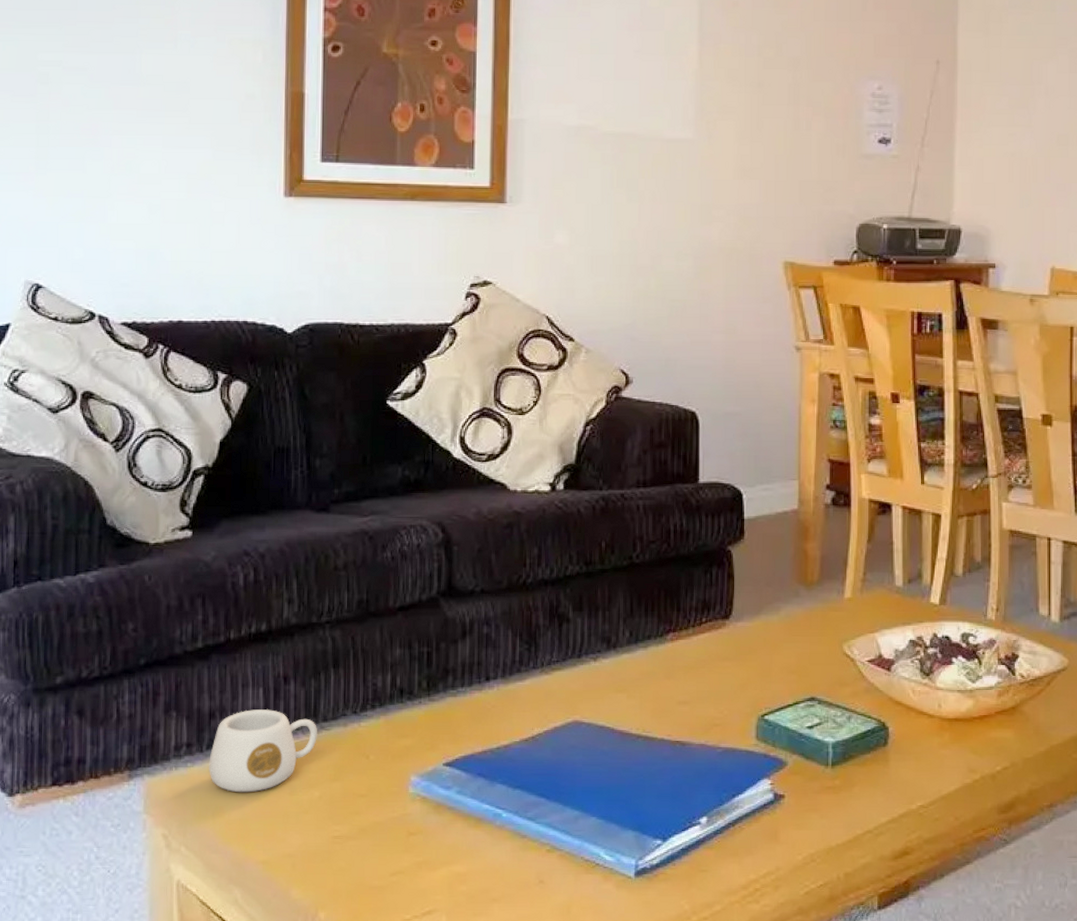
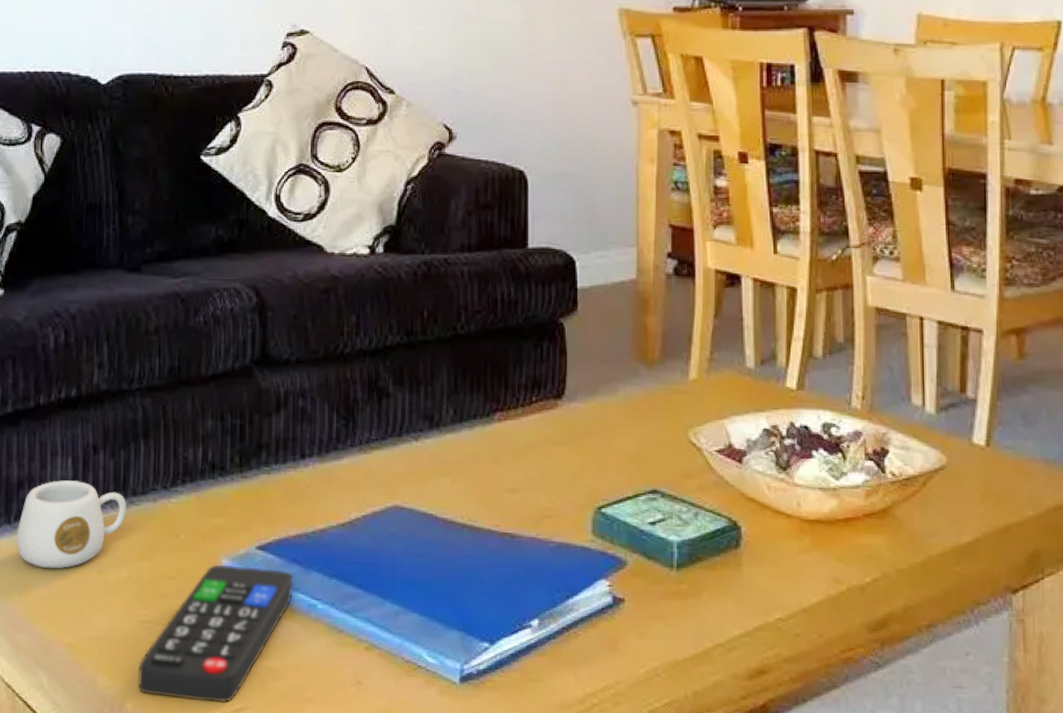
remote control: none [331,781,480,907] -> present [138,564,294,703]

